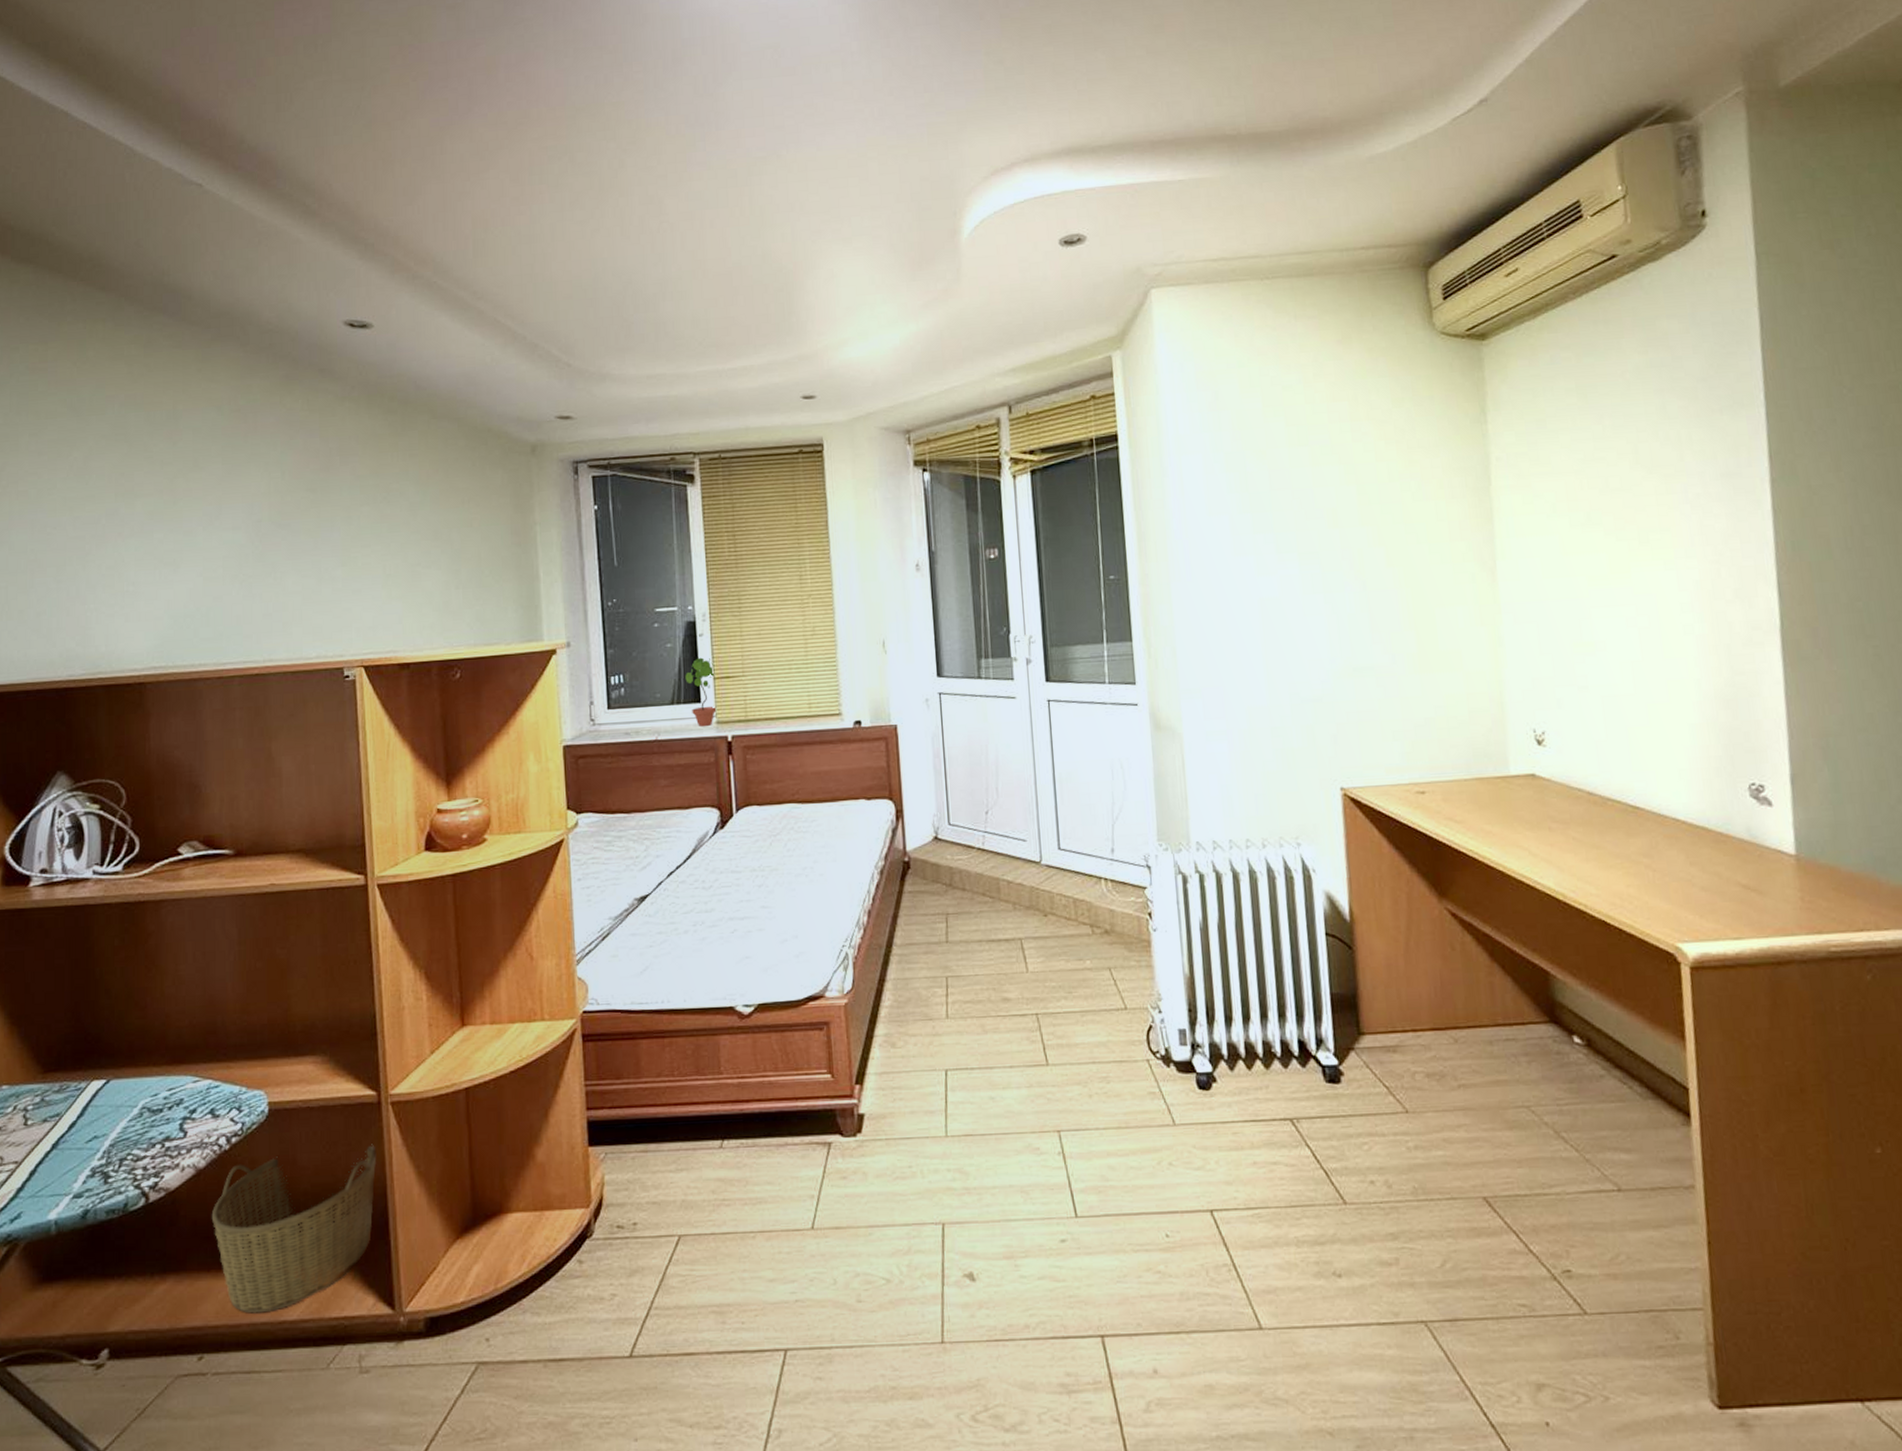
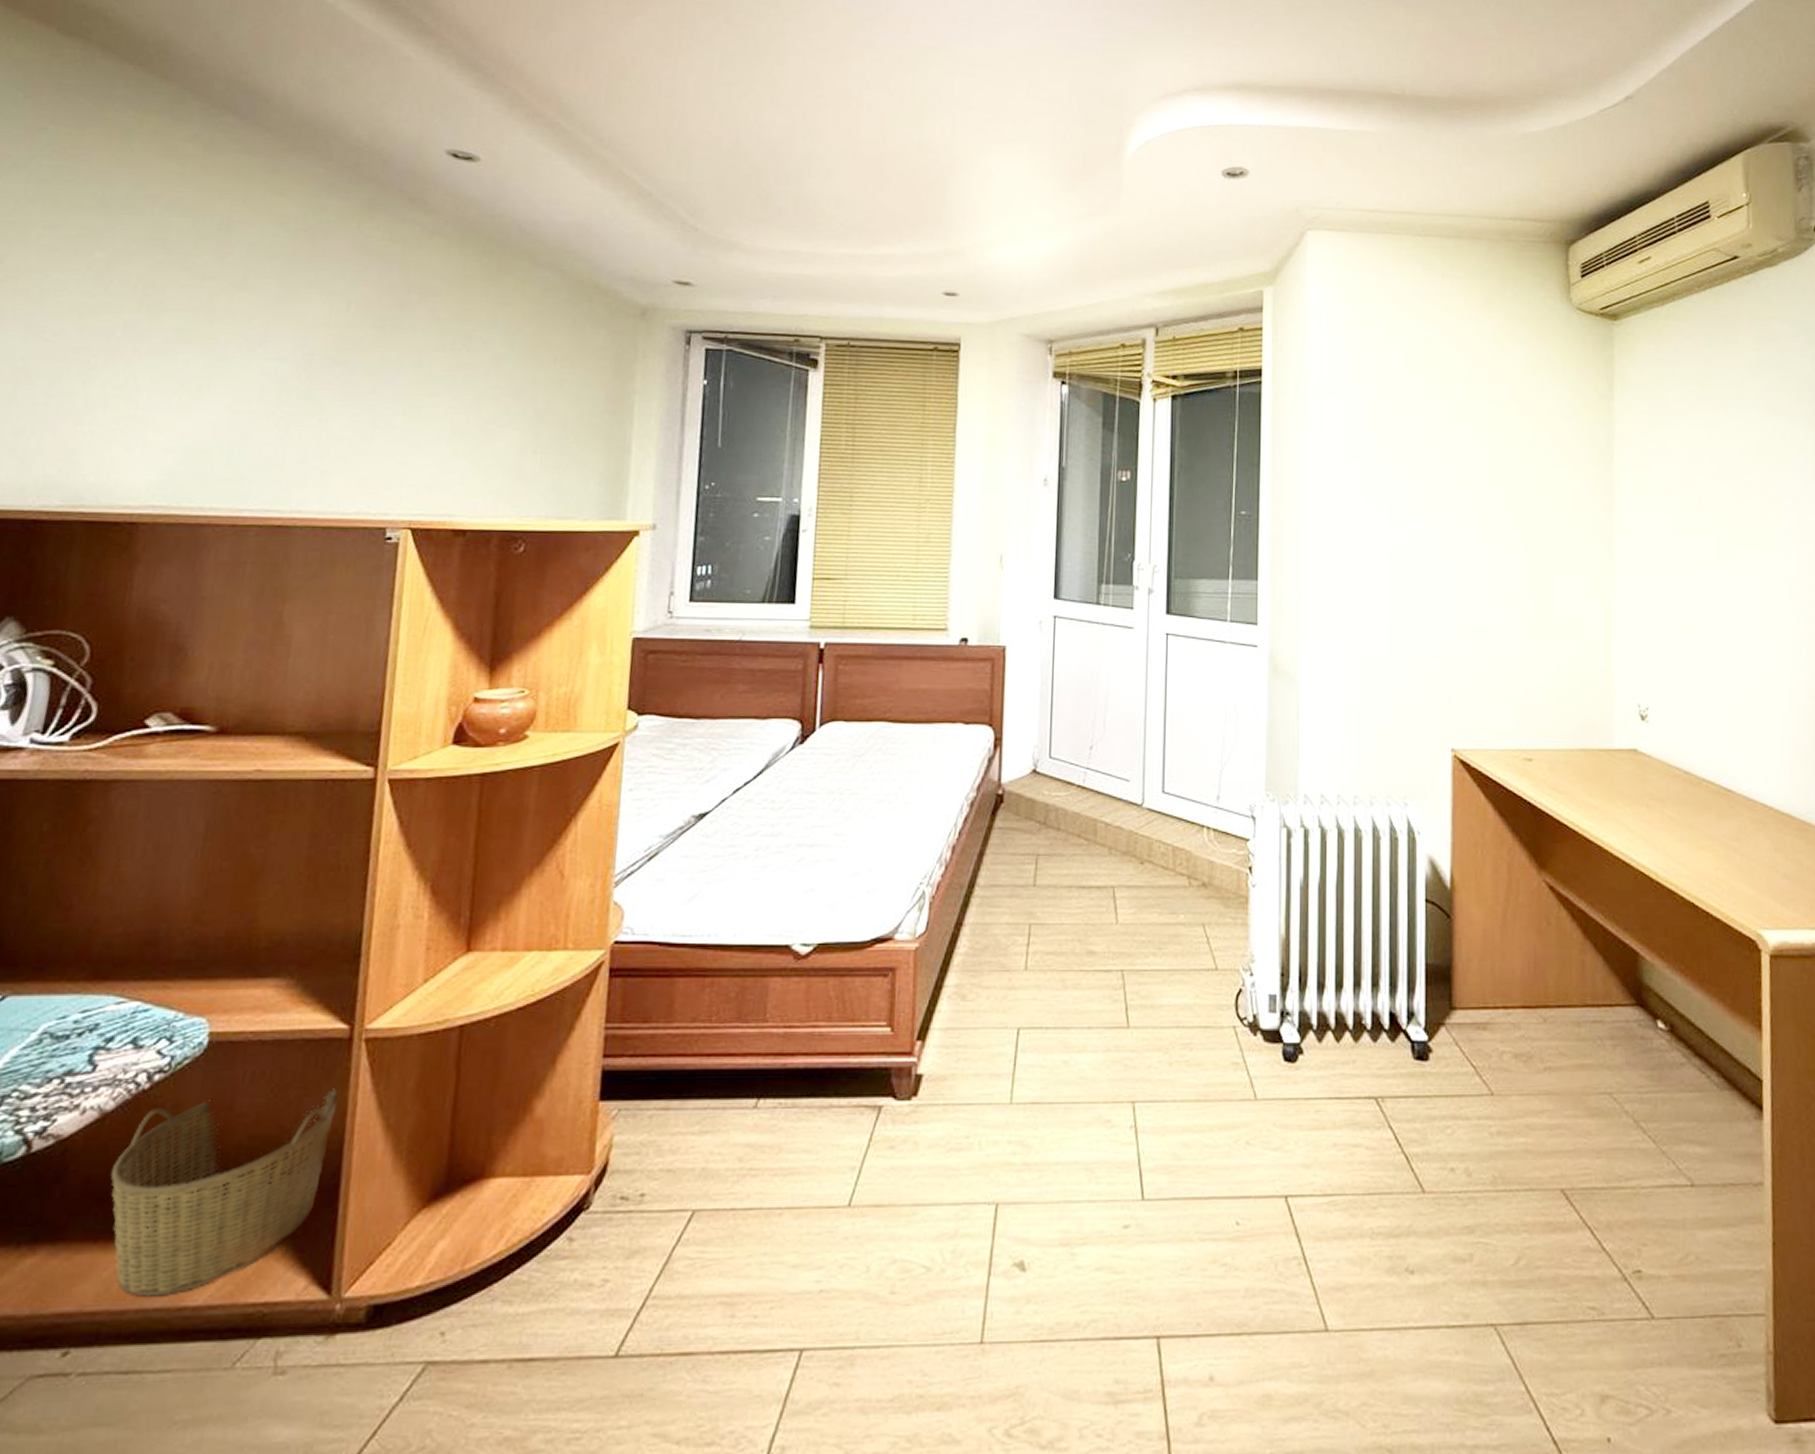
potted plant: present [685,657,717,728] -> none [781,555,815,631]

